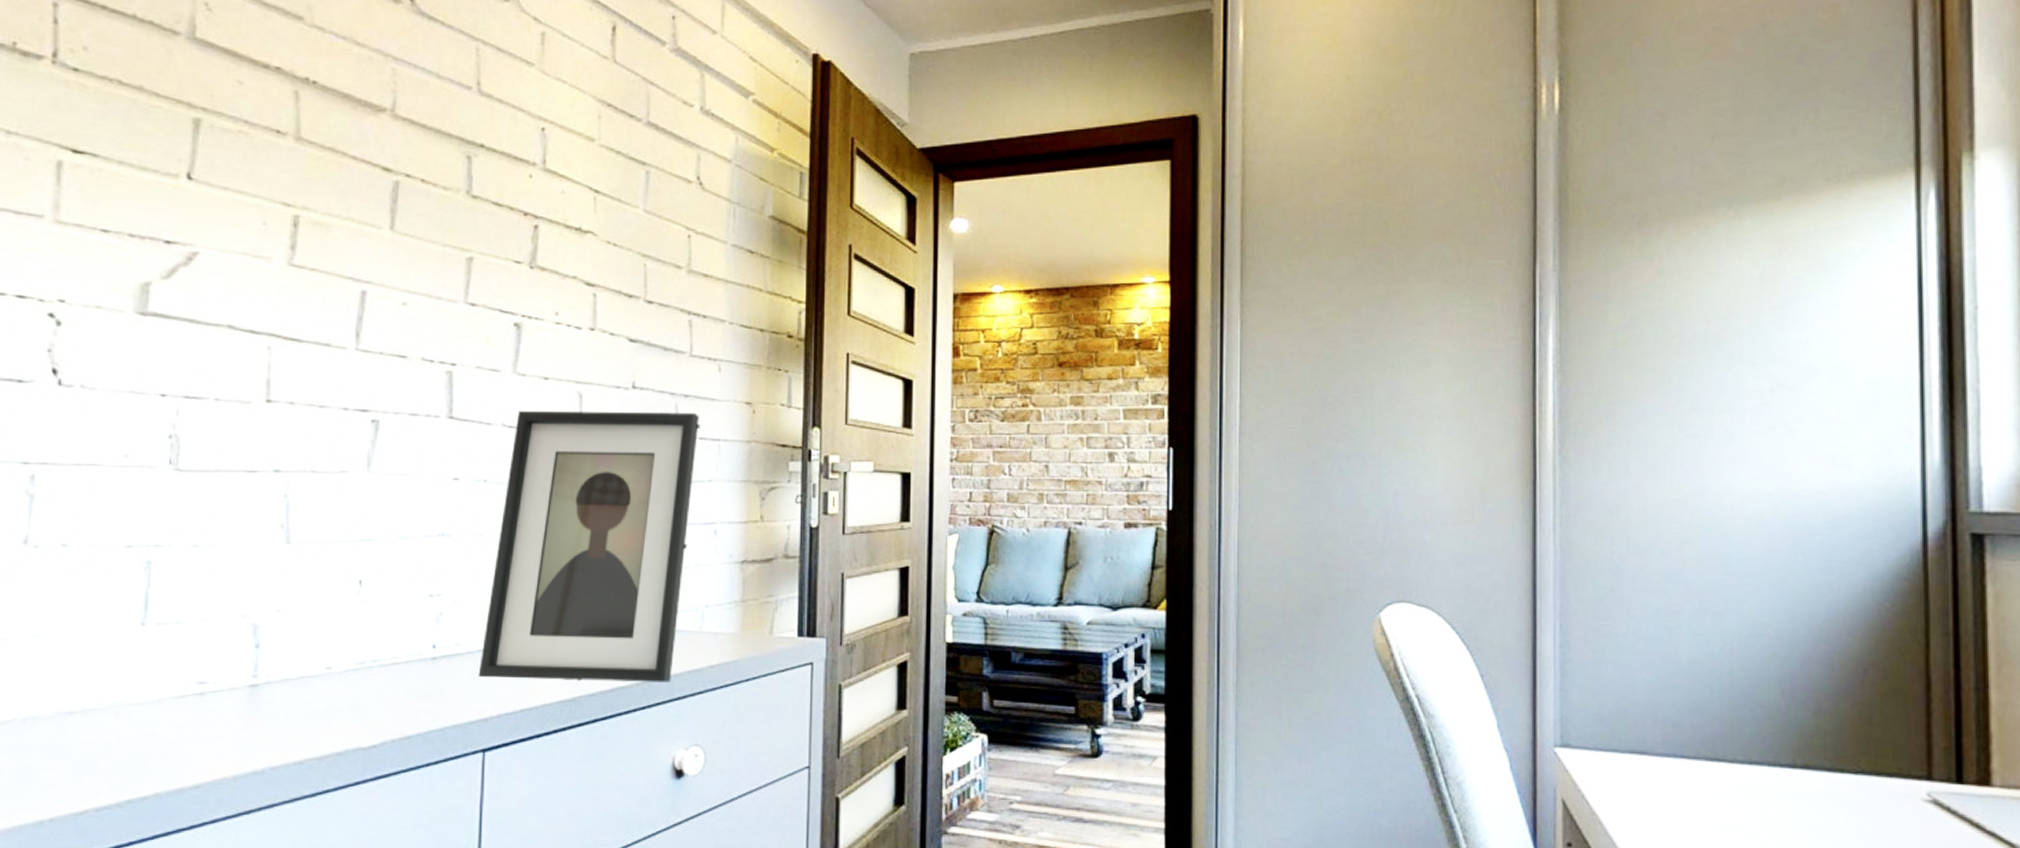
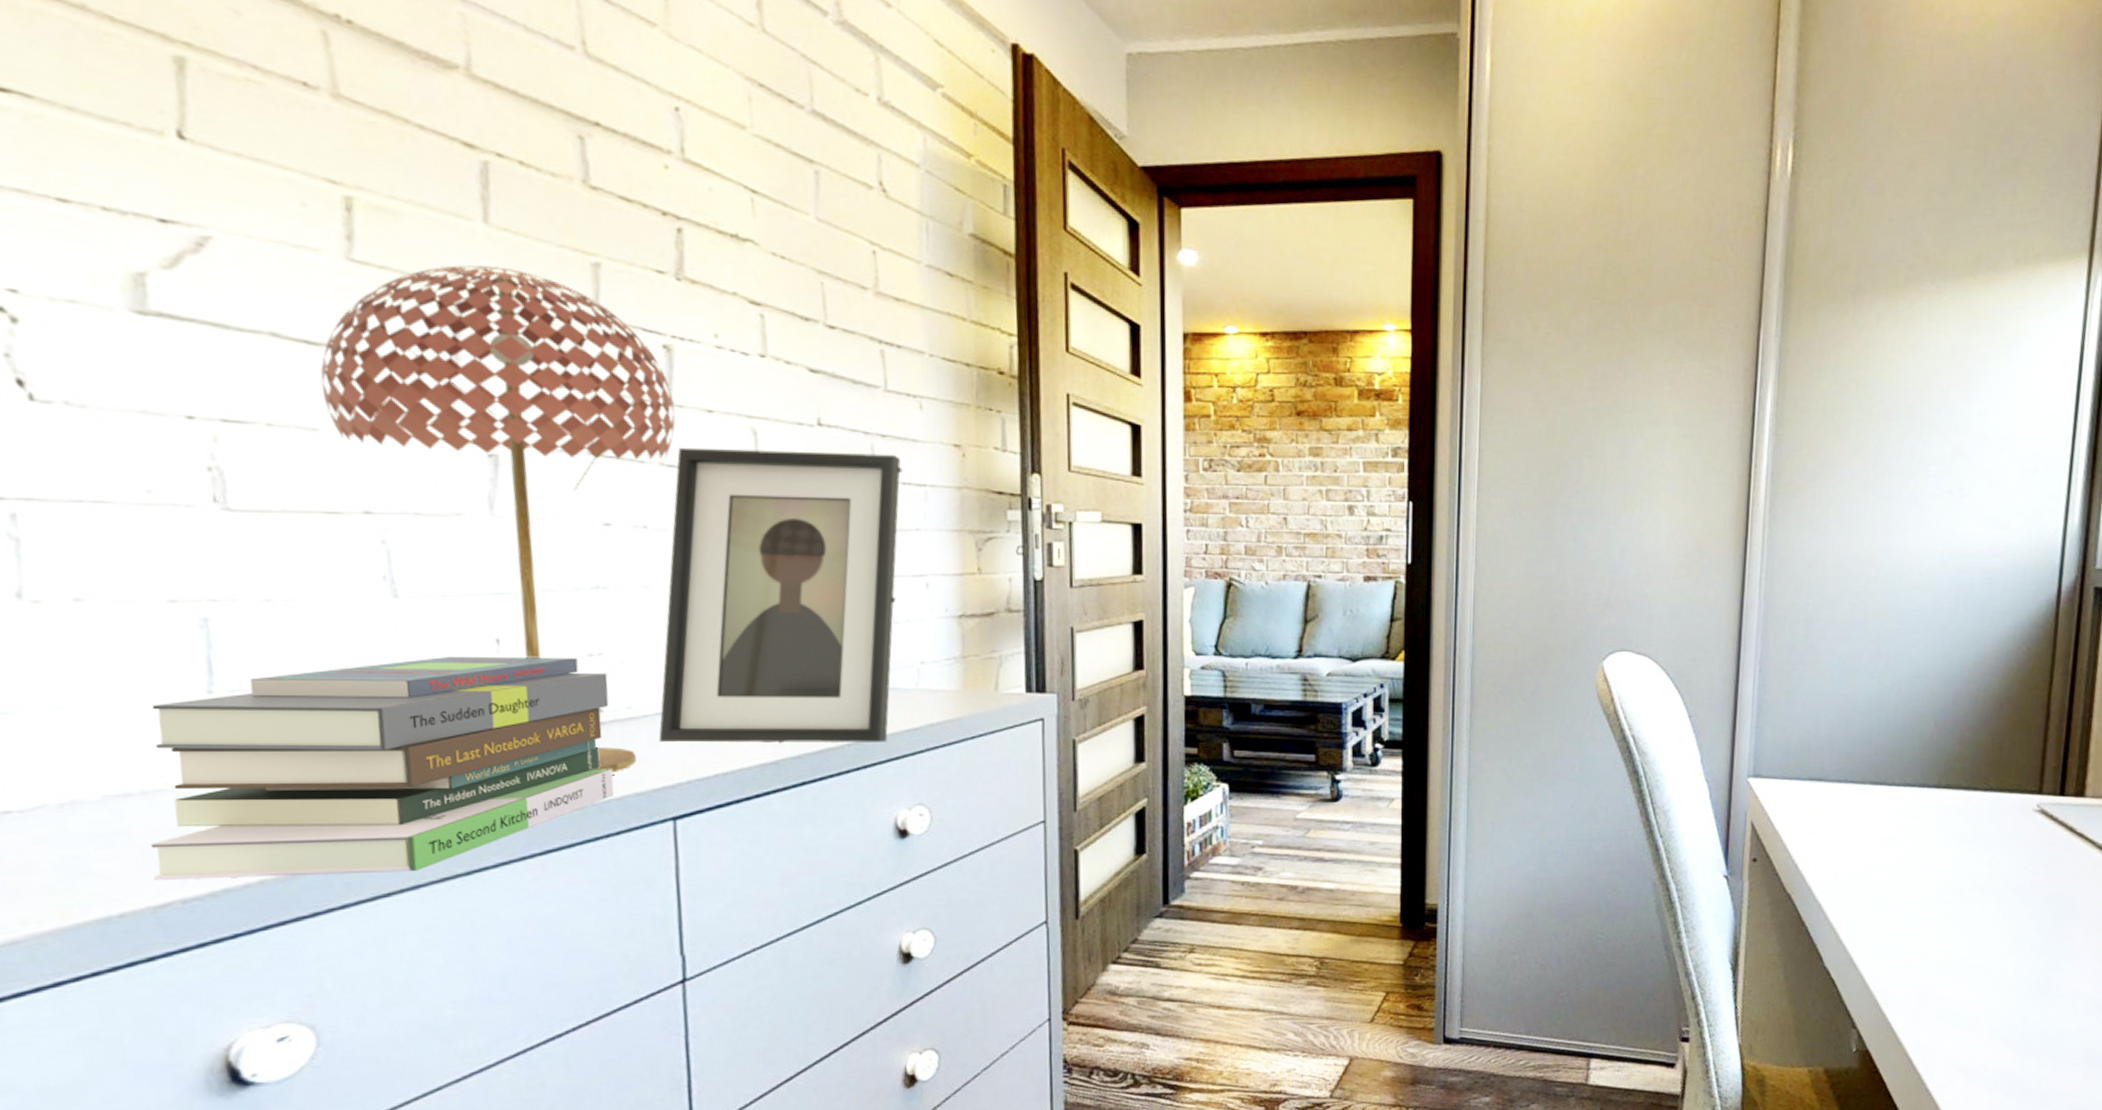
books: none [79,595,442,792] -> present [150,656,615,881]
table lamp: none [257,264,518,705] -> present [320,265,676,773]

